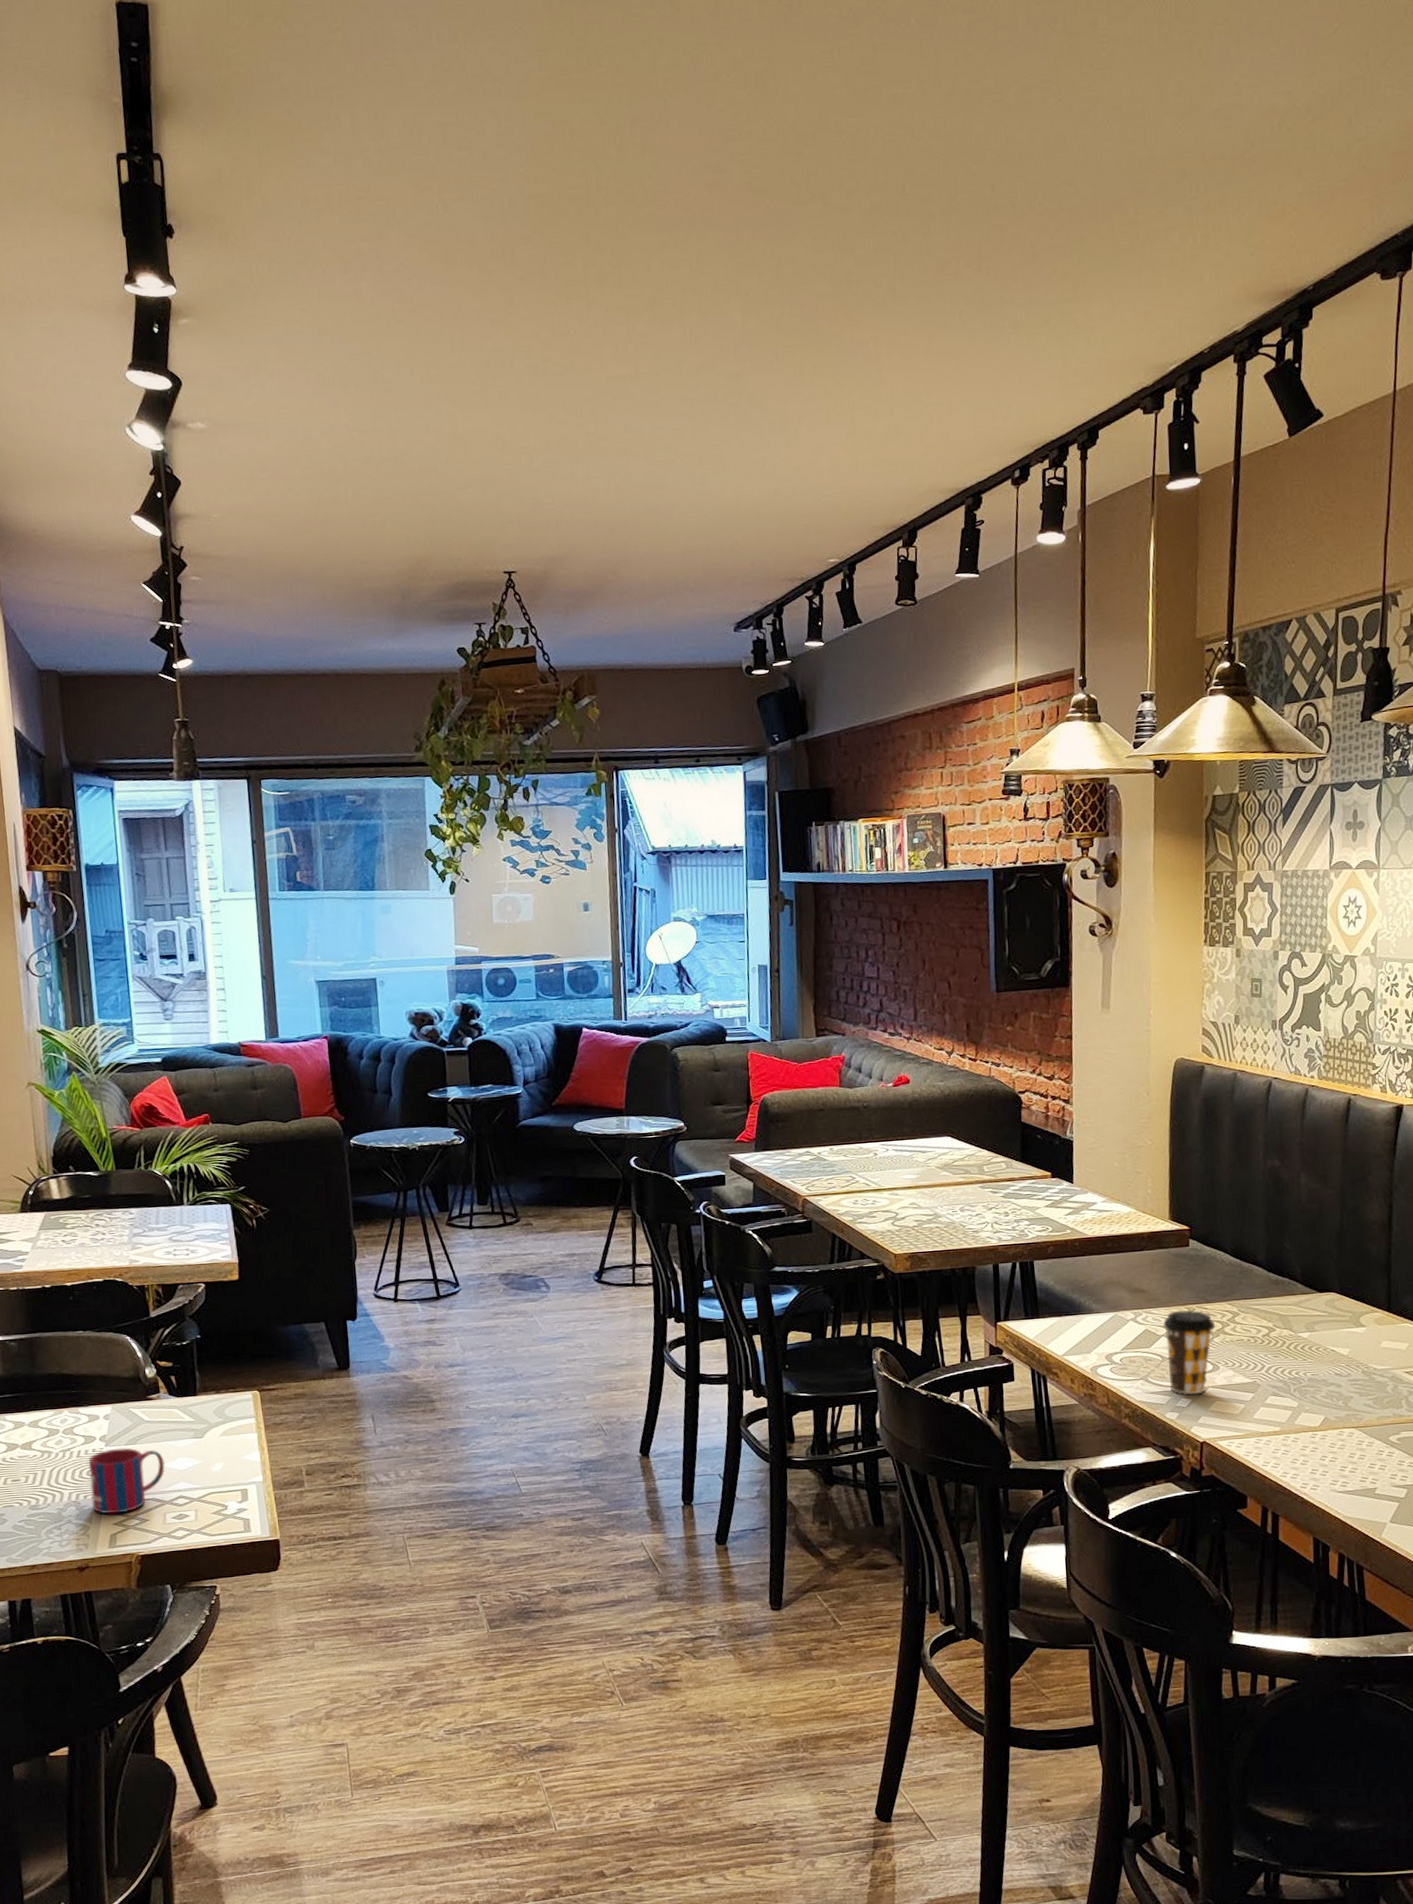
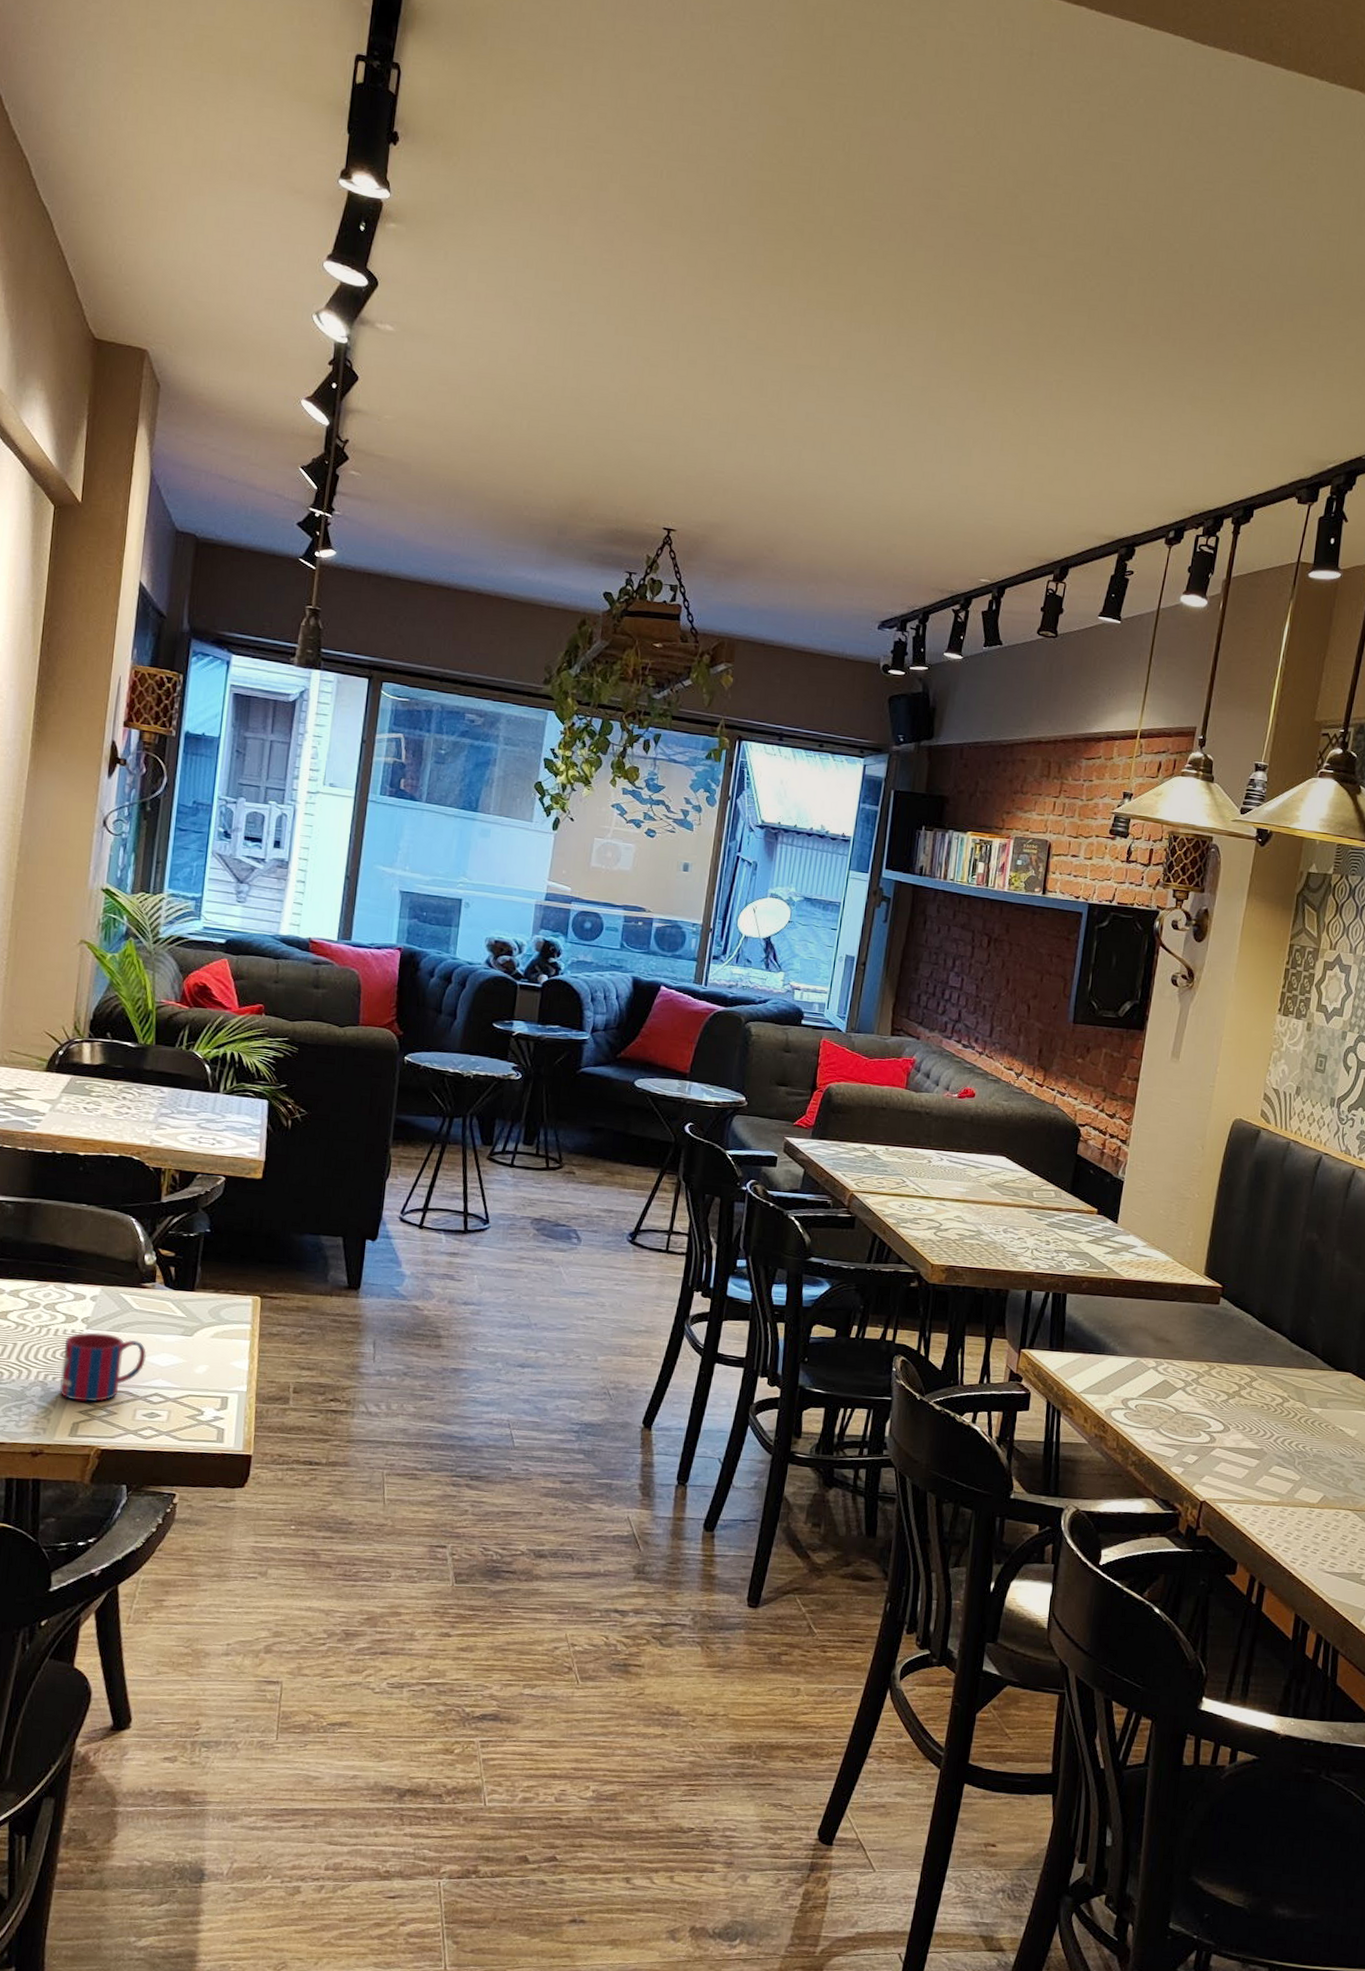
coffee cup: present [1163,1309,1216,1395] -> none [1179,1366,1233,1453]

